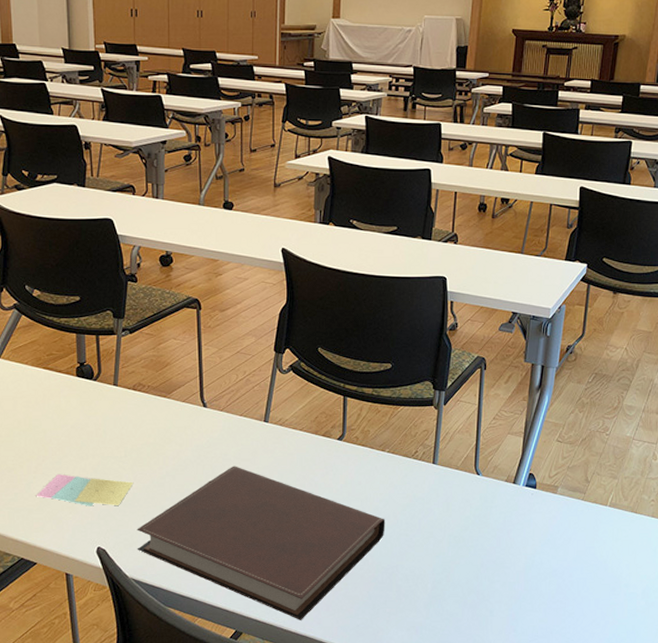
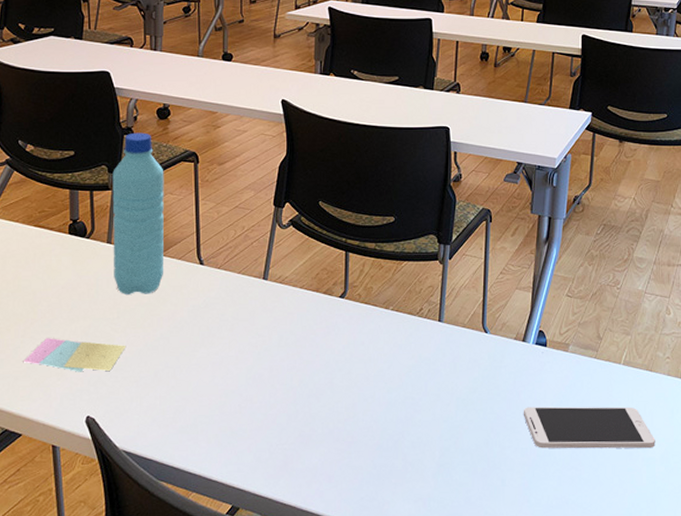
water bottle: none [117,279,169,434] -> present [112,132,164,294]
notebook: present [137,466,386,620] -> none [128,326,390,493]
smartphone: none [512,544,638,585] -> present [523,406,655,449]

